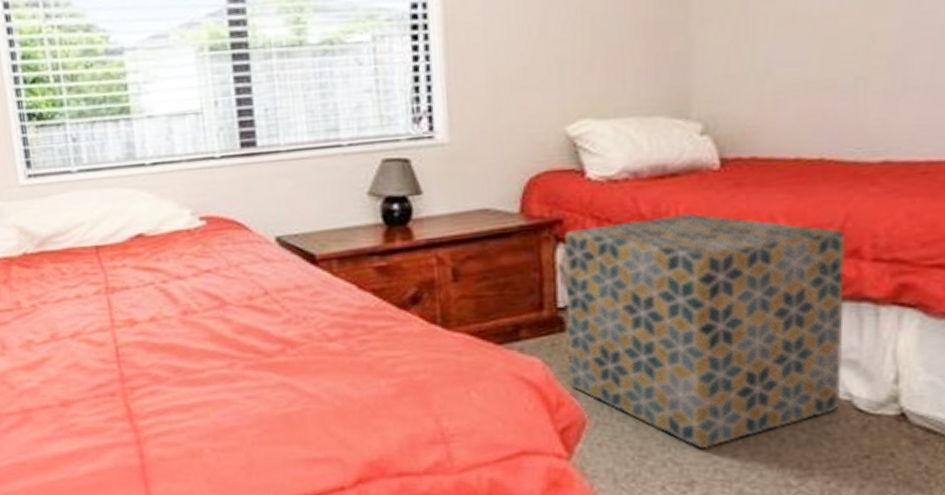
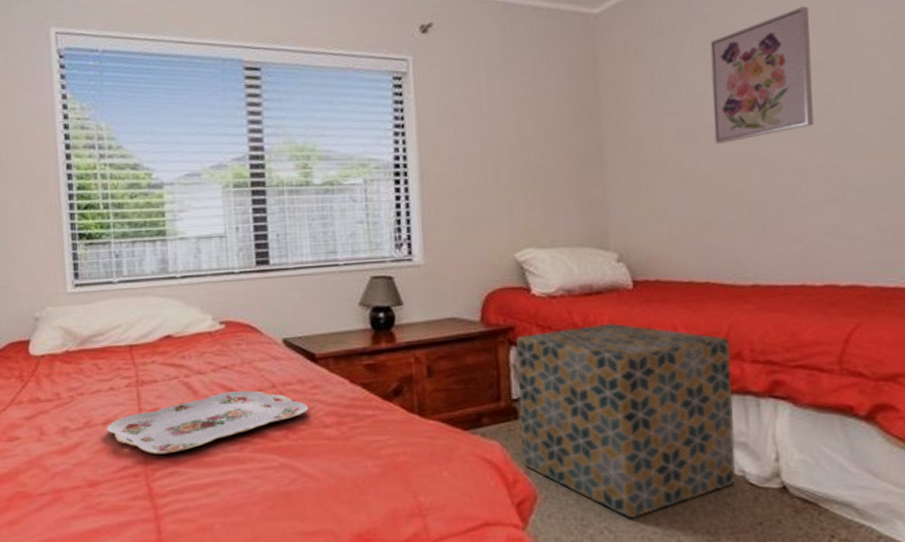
serving tray: none [75,298,309,371] -> present [106,390,309,454]

